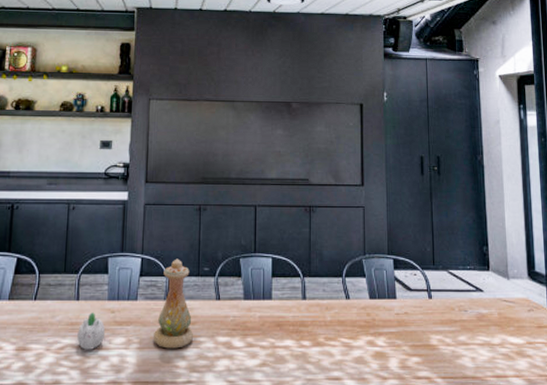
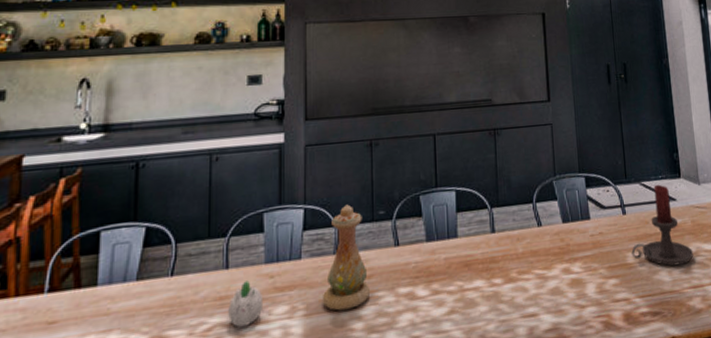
candle holder: none [435,274,499,354] -> present [631,184,694,266]

